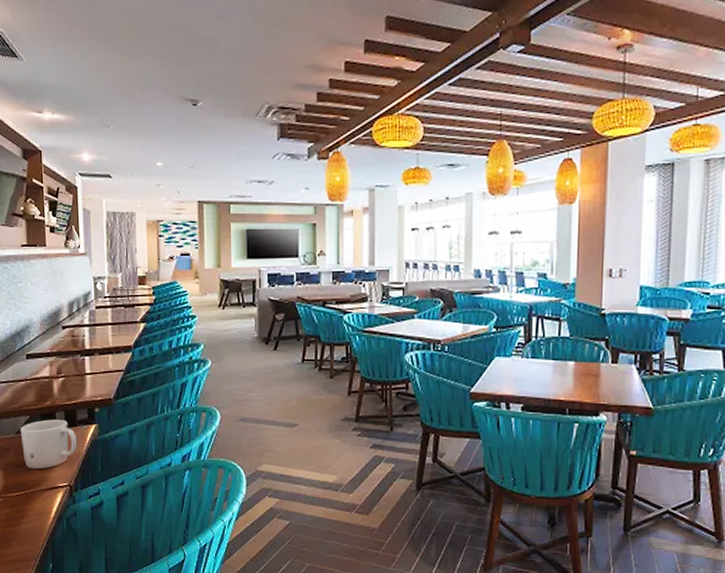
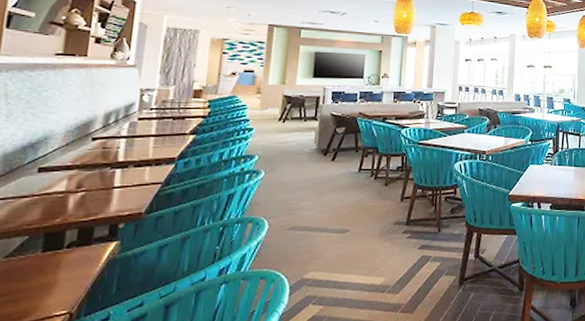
mug: present [20,419,78,470] -> none [10,238,90,298]

